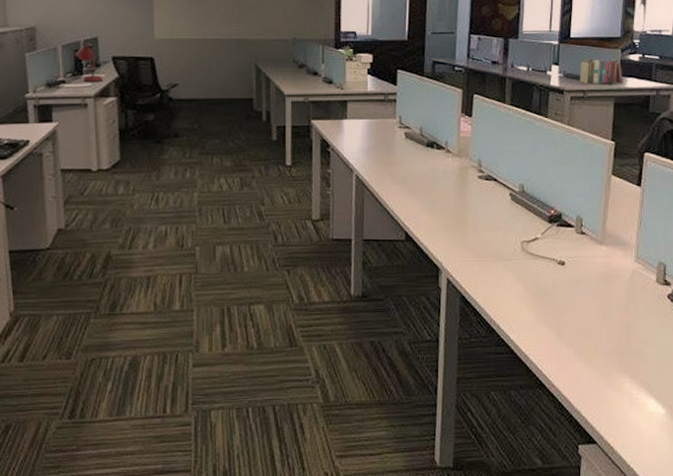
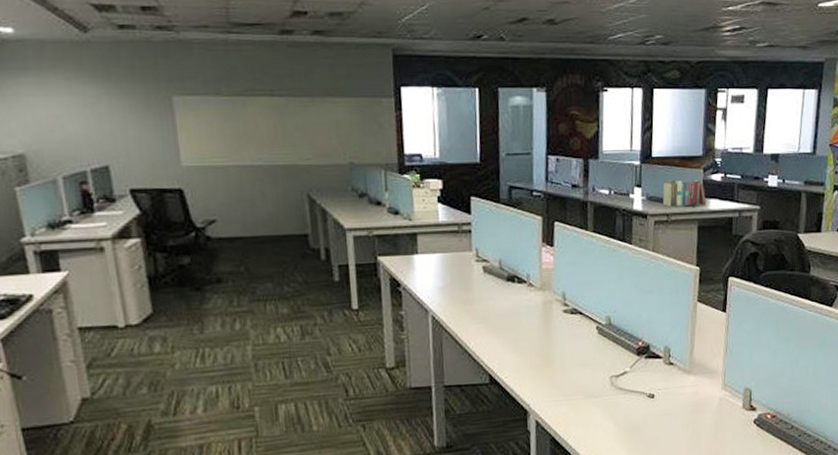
desk lamp: present [76,42,103,83] -> none [83,172,121,222]

